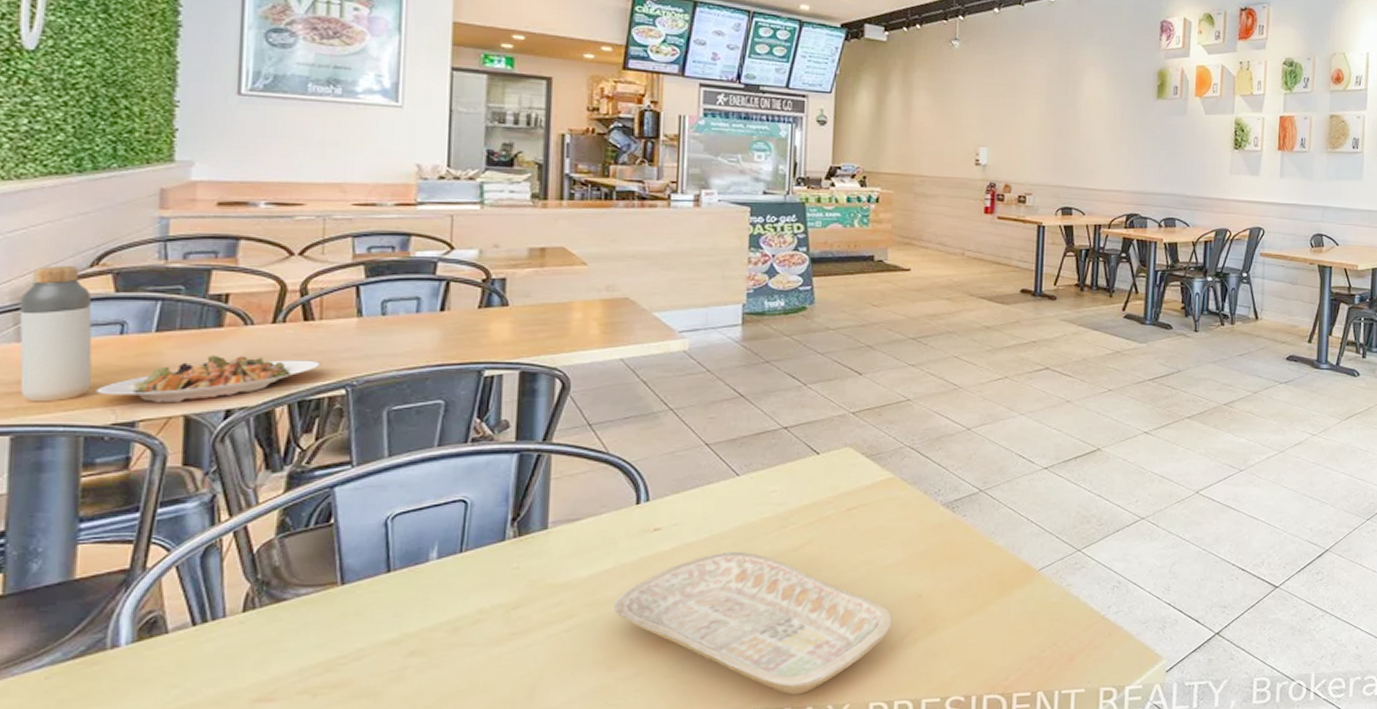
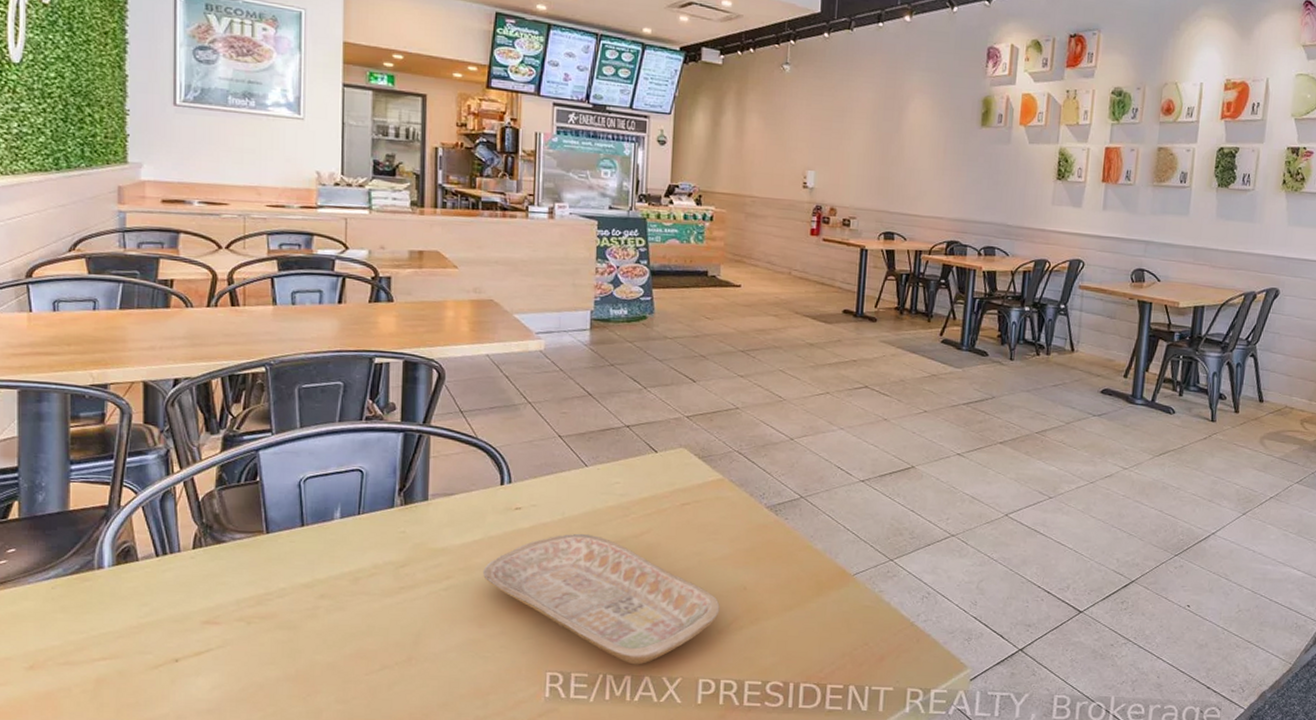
bottle: present [19,266,93,402] -> none [19,249,75,364]
salad: present [96,354,321,404] -> none [78,331,245,370]

